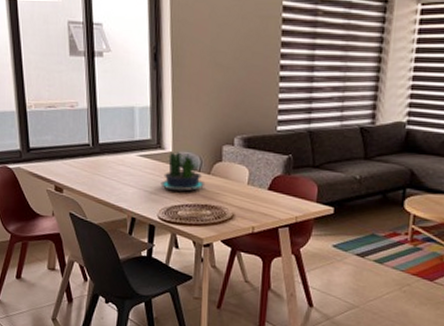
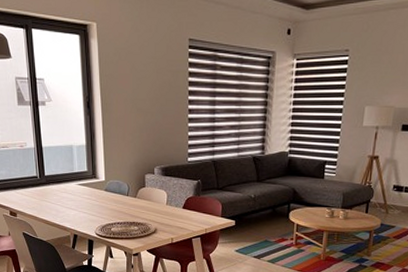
potted plant: present [160,152,206,192] -> none [96,180,133,212]

